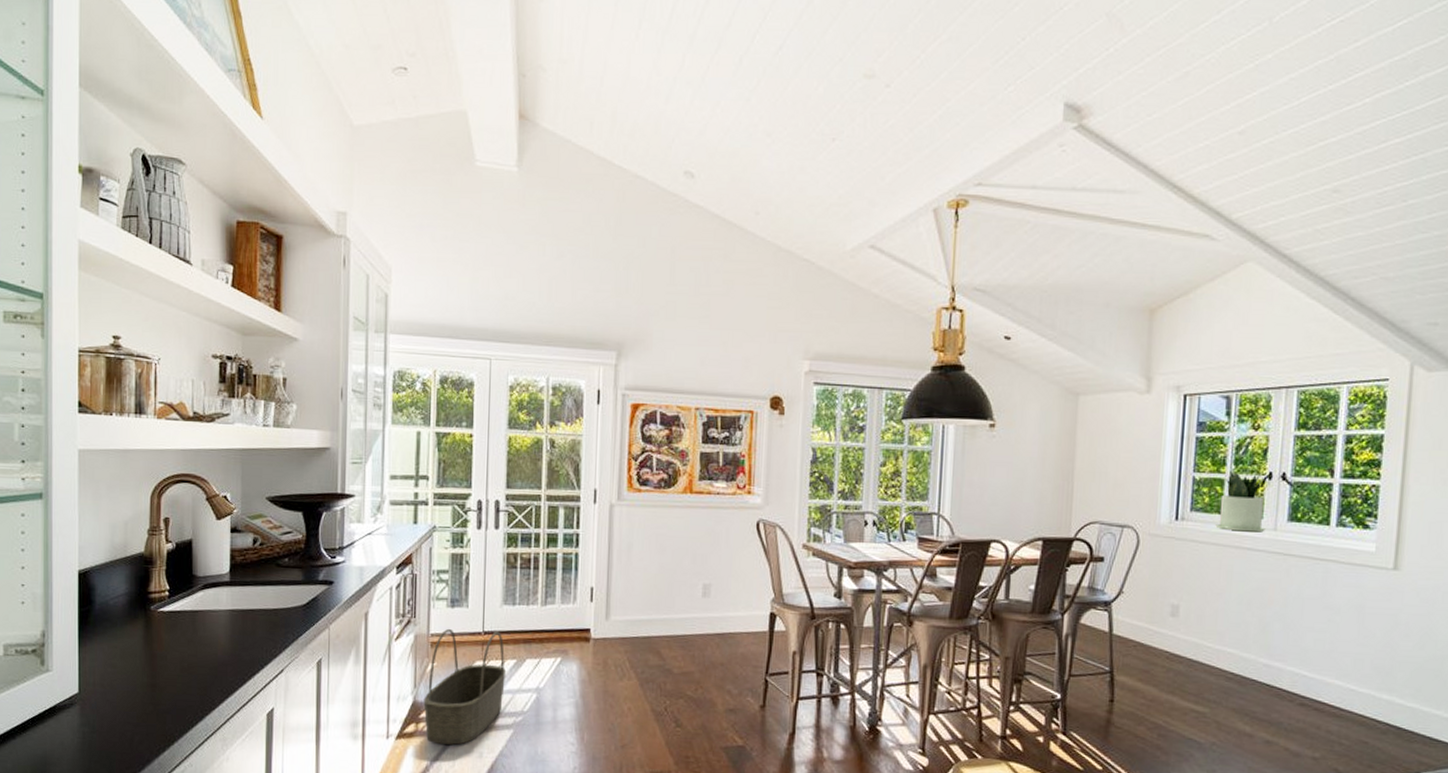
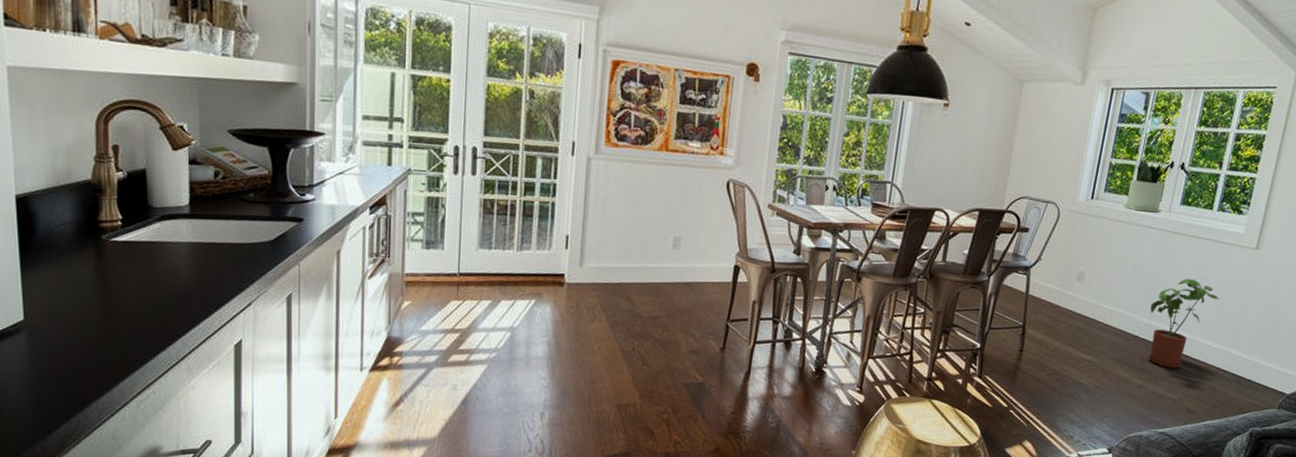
basket: present [423,628,507,745] -> none [398,269,482,378]
house plant: none [1267,608,1356,719] -> present [1148,278,1220,369]

